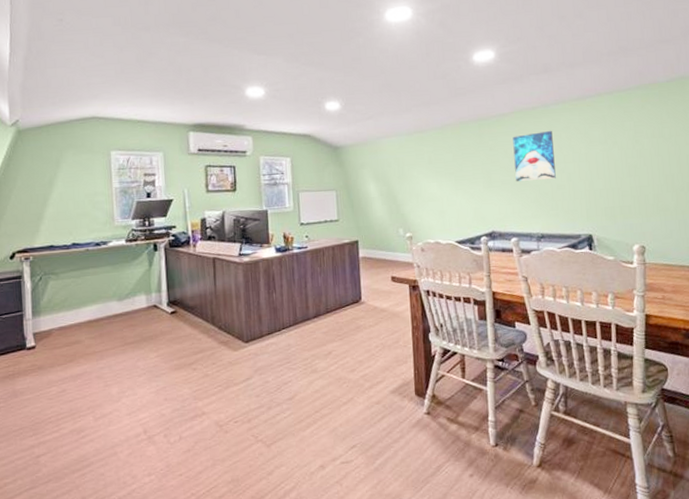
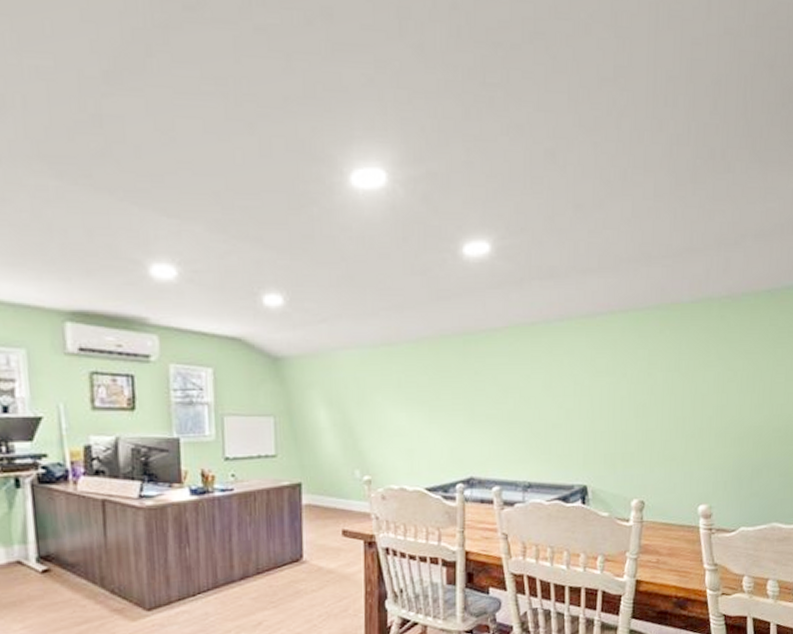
wall art: present [512,130,556,182] -> none [504,353,553,418]

